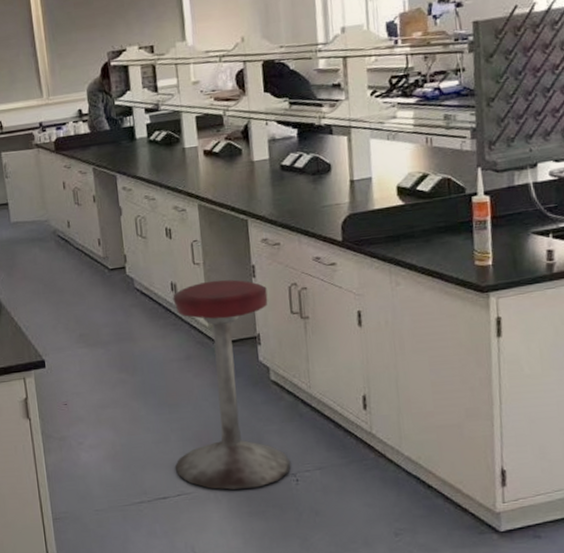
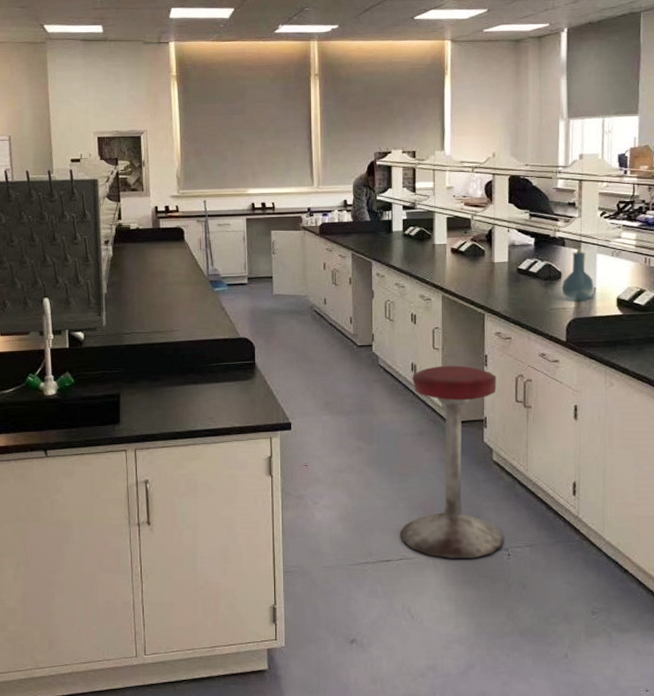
flask: none [332,138,371,197] -> present [561,252,595,302]

